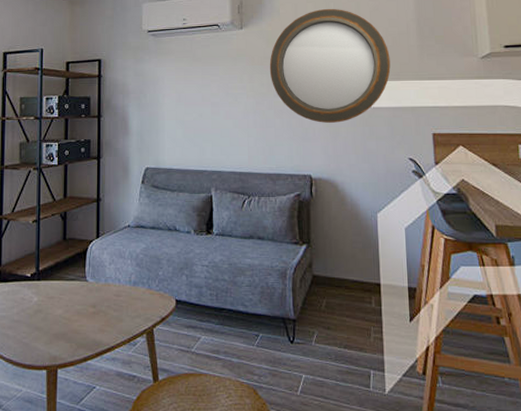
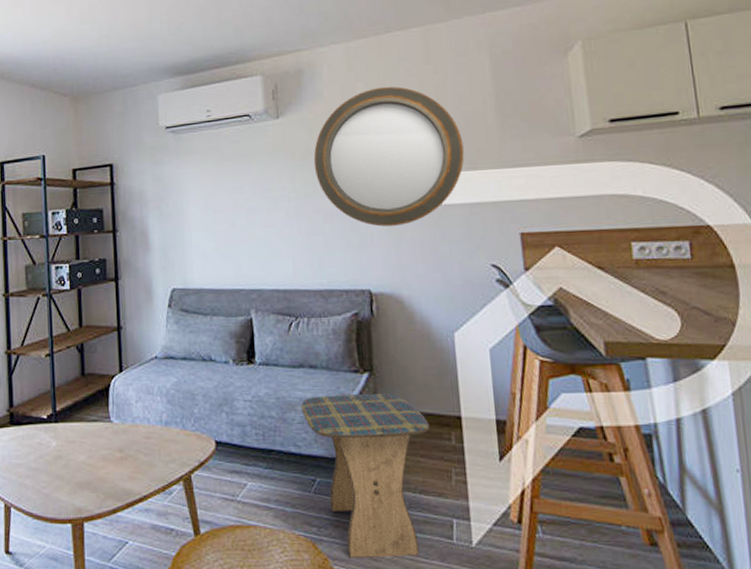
stool: none [250,263,355,404] -> present [301,394,430,559]

